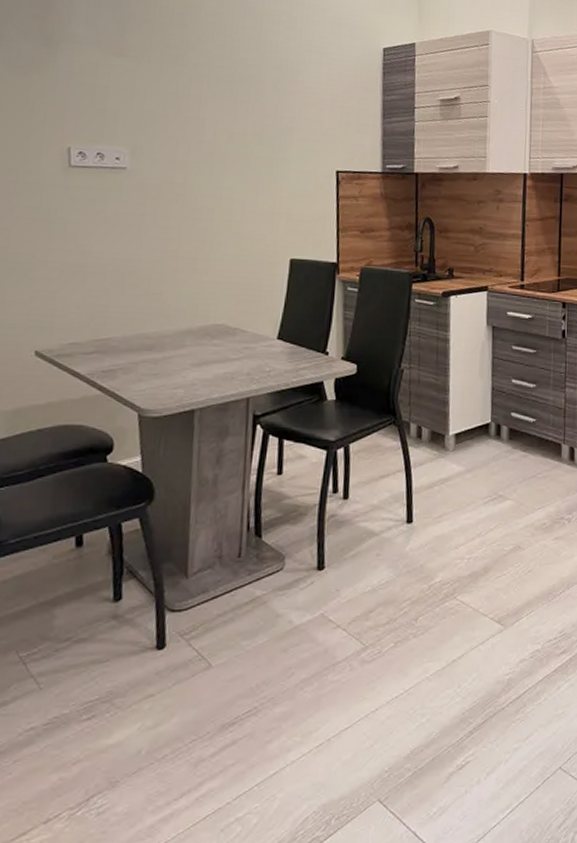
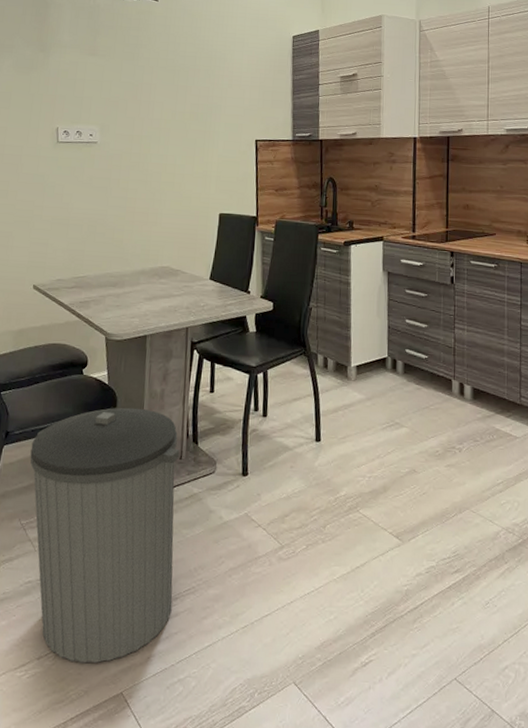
trash can: none [31,499,238,819] -> present [30,407,180,663]

